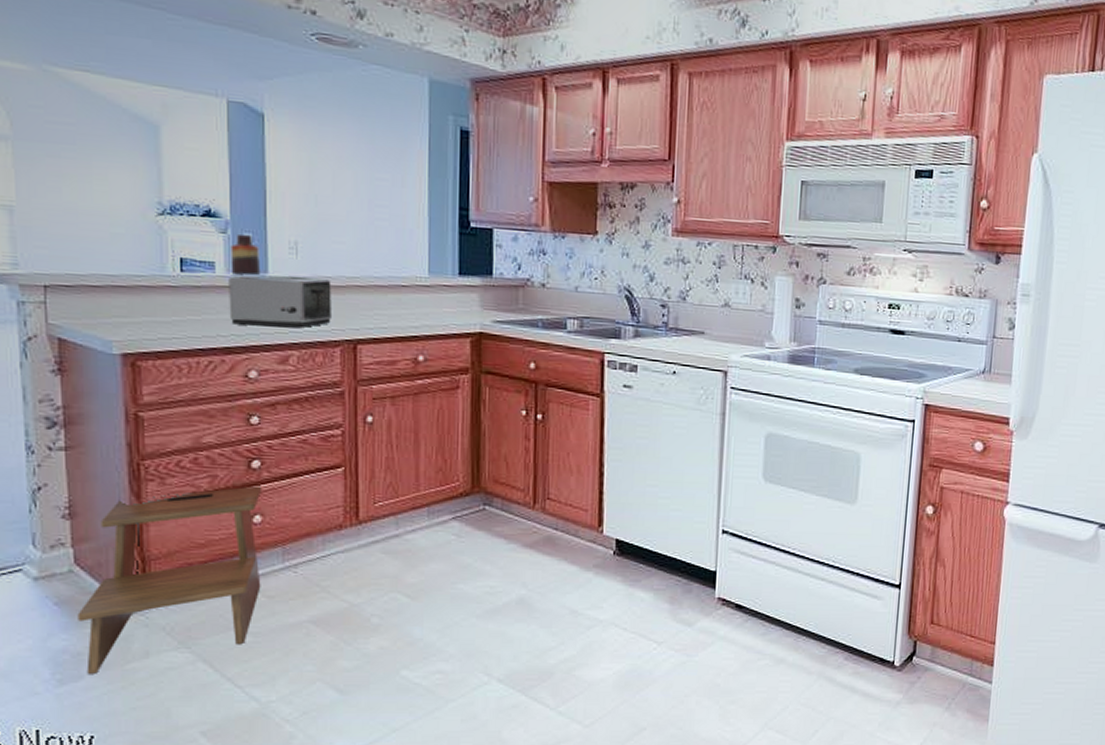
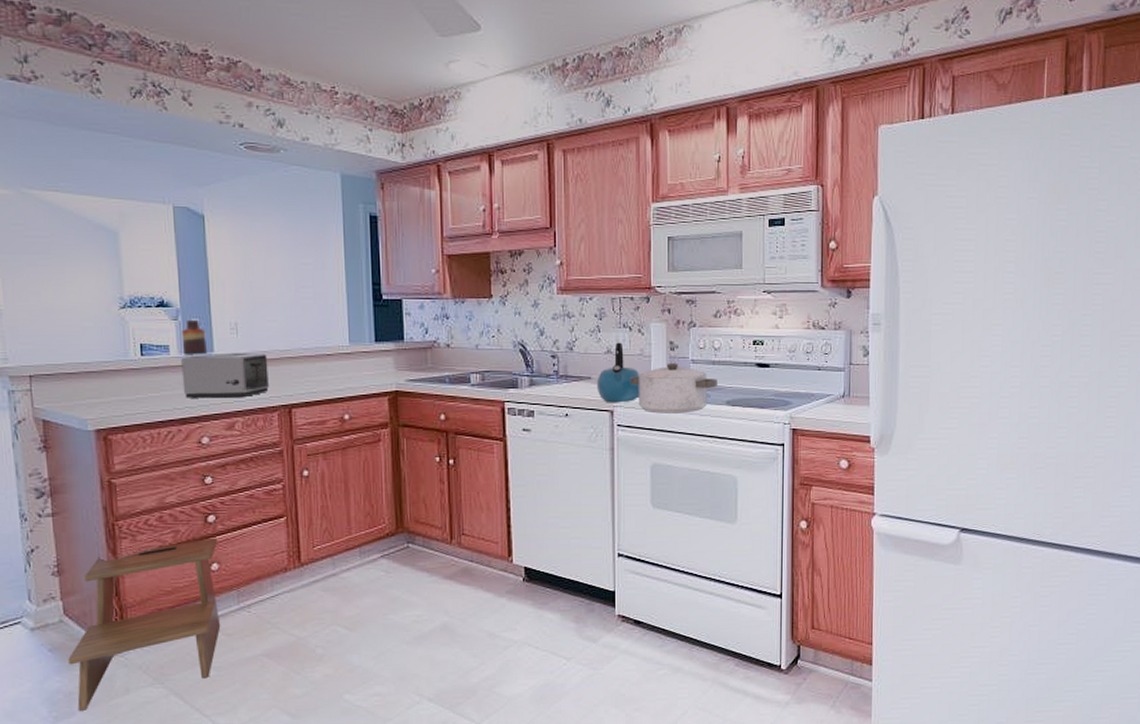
kettle: none [710,295,760,363] -> present [596,342,640,403]
cooking pot: none [747,322,846,380] -> present [629,362,717,414]

